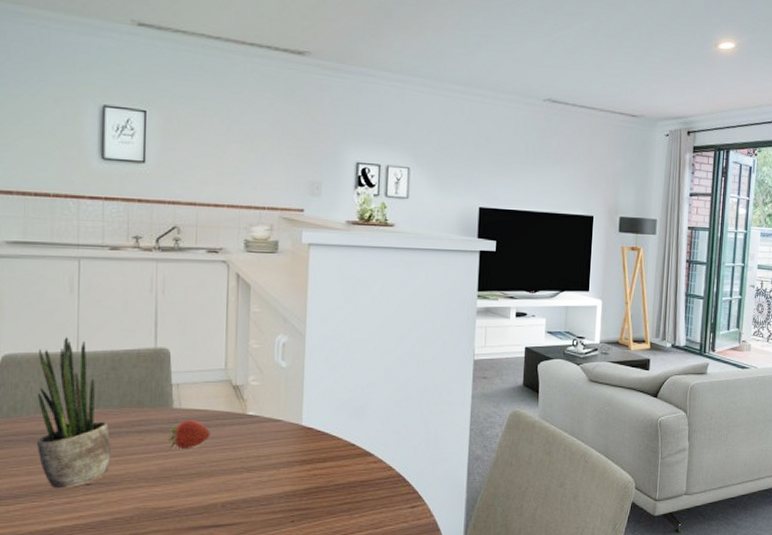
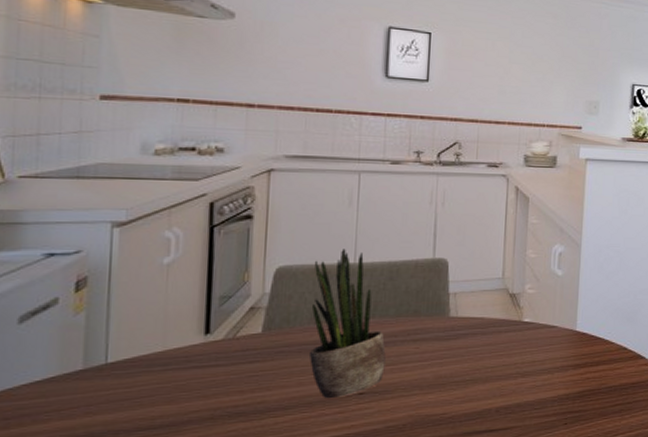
fruit: present [168,419,210,450] -> none [444,327,486,357]

